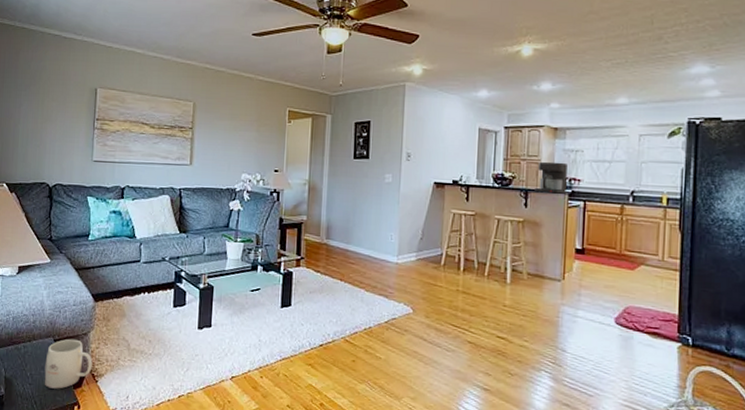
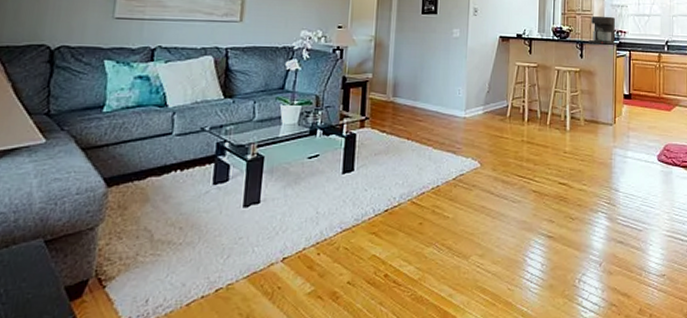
mug: present [44,339,93,389] -> none [25,236,100,305]

